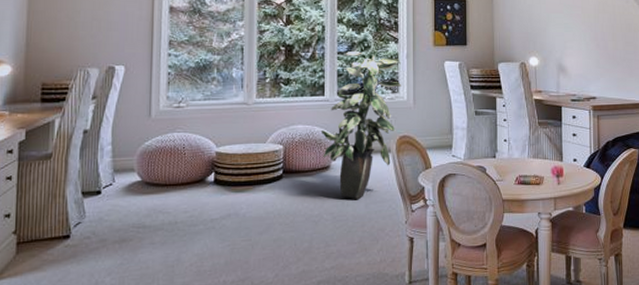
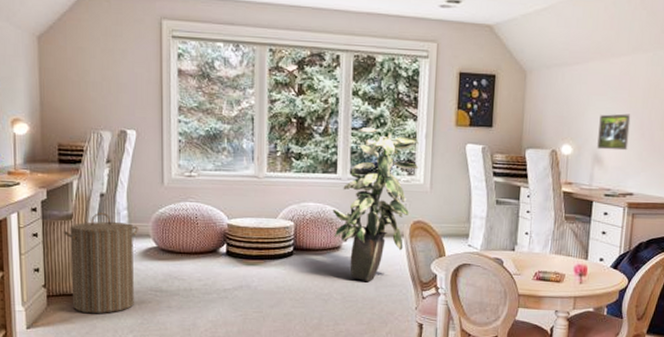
laundry hamper: none [40,149,122,259] -> present [63,212,138,314]
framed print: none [560,28,587,60] -> present [597,113,631,151]

